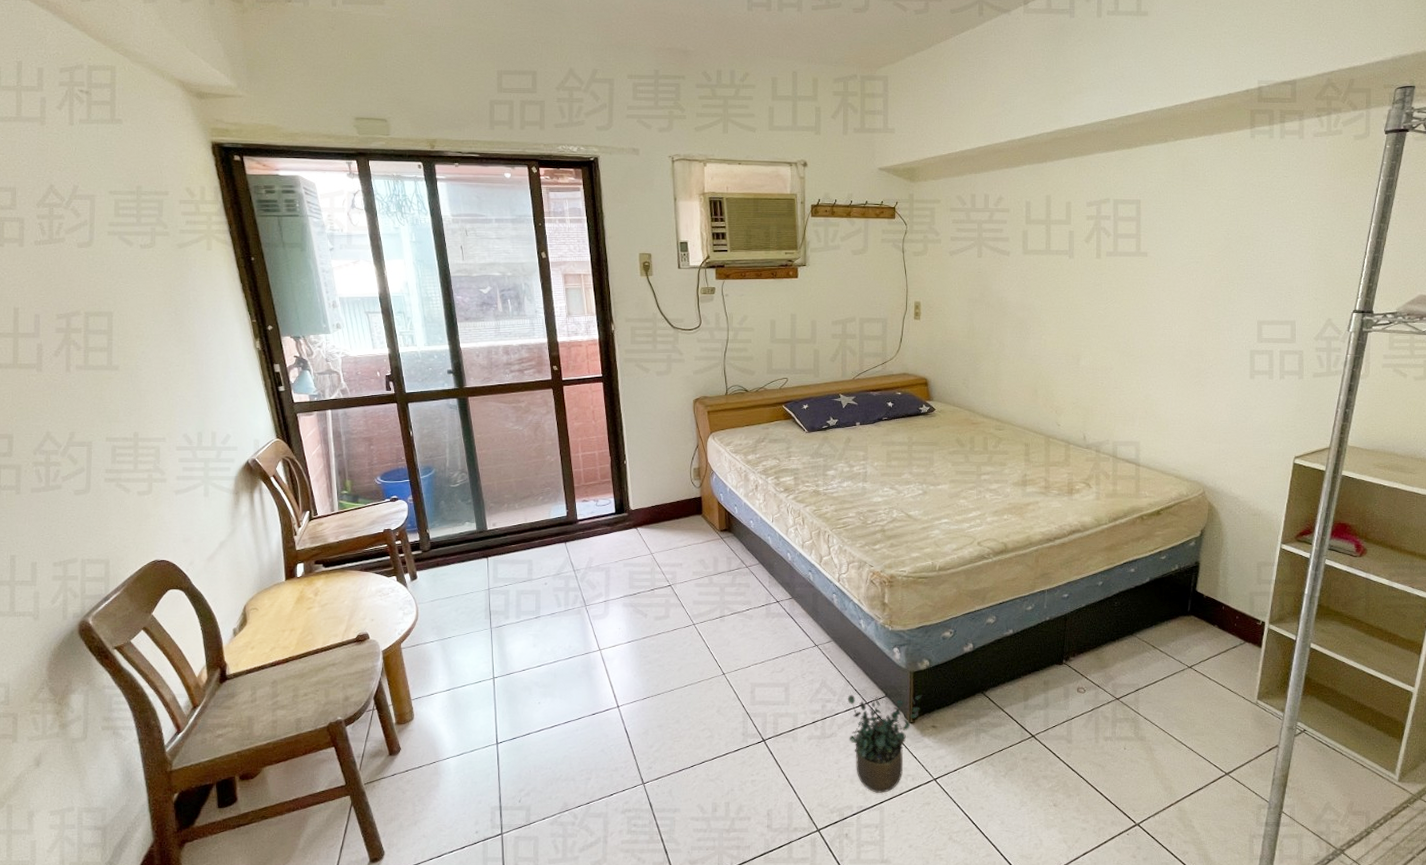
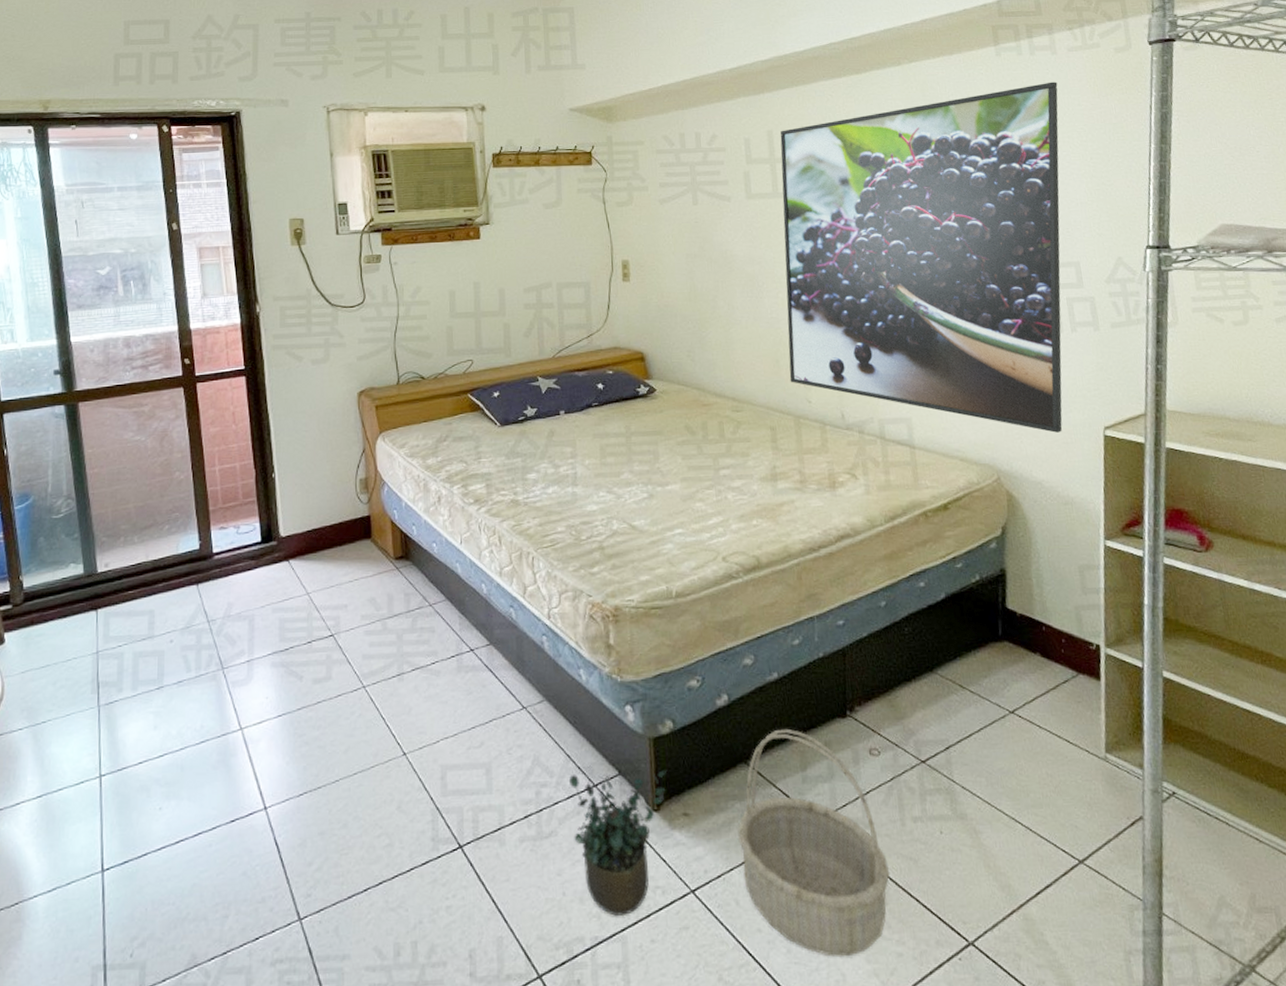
basket: none [971,670,1083,828] -> present [737,728,890,957]
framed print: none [1044,163,1300,459] -> present [780,81,1063,433]

